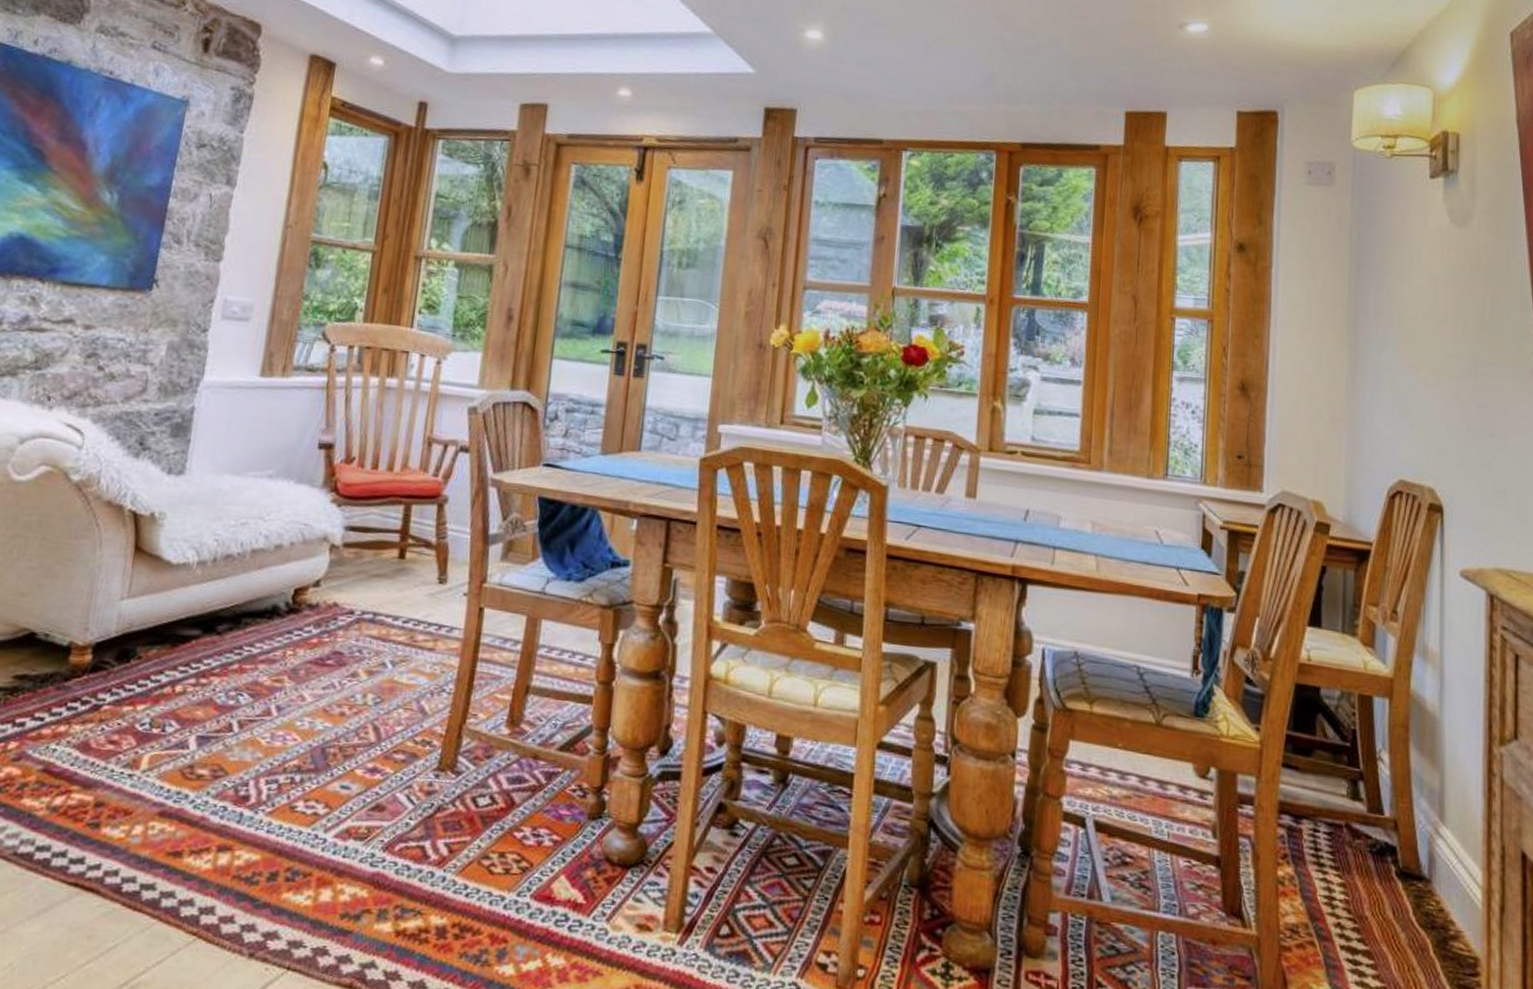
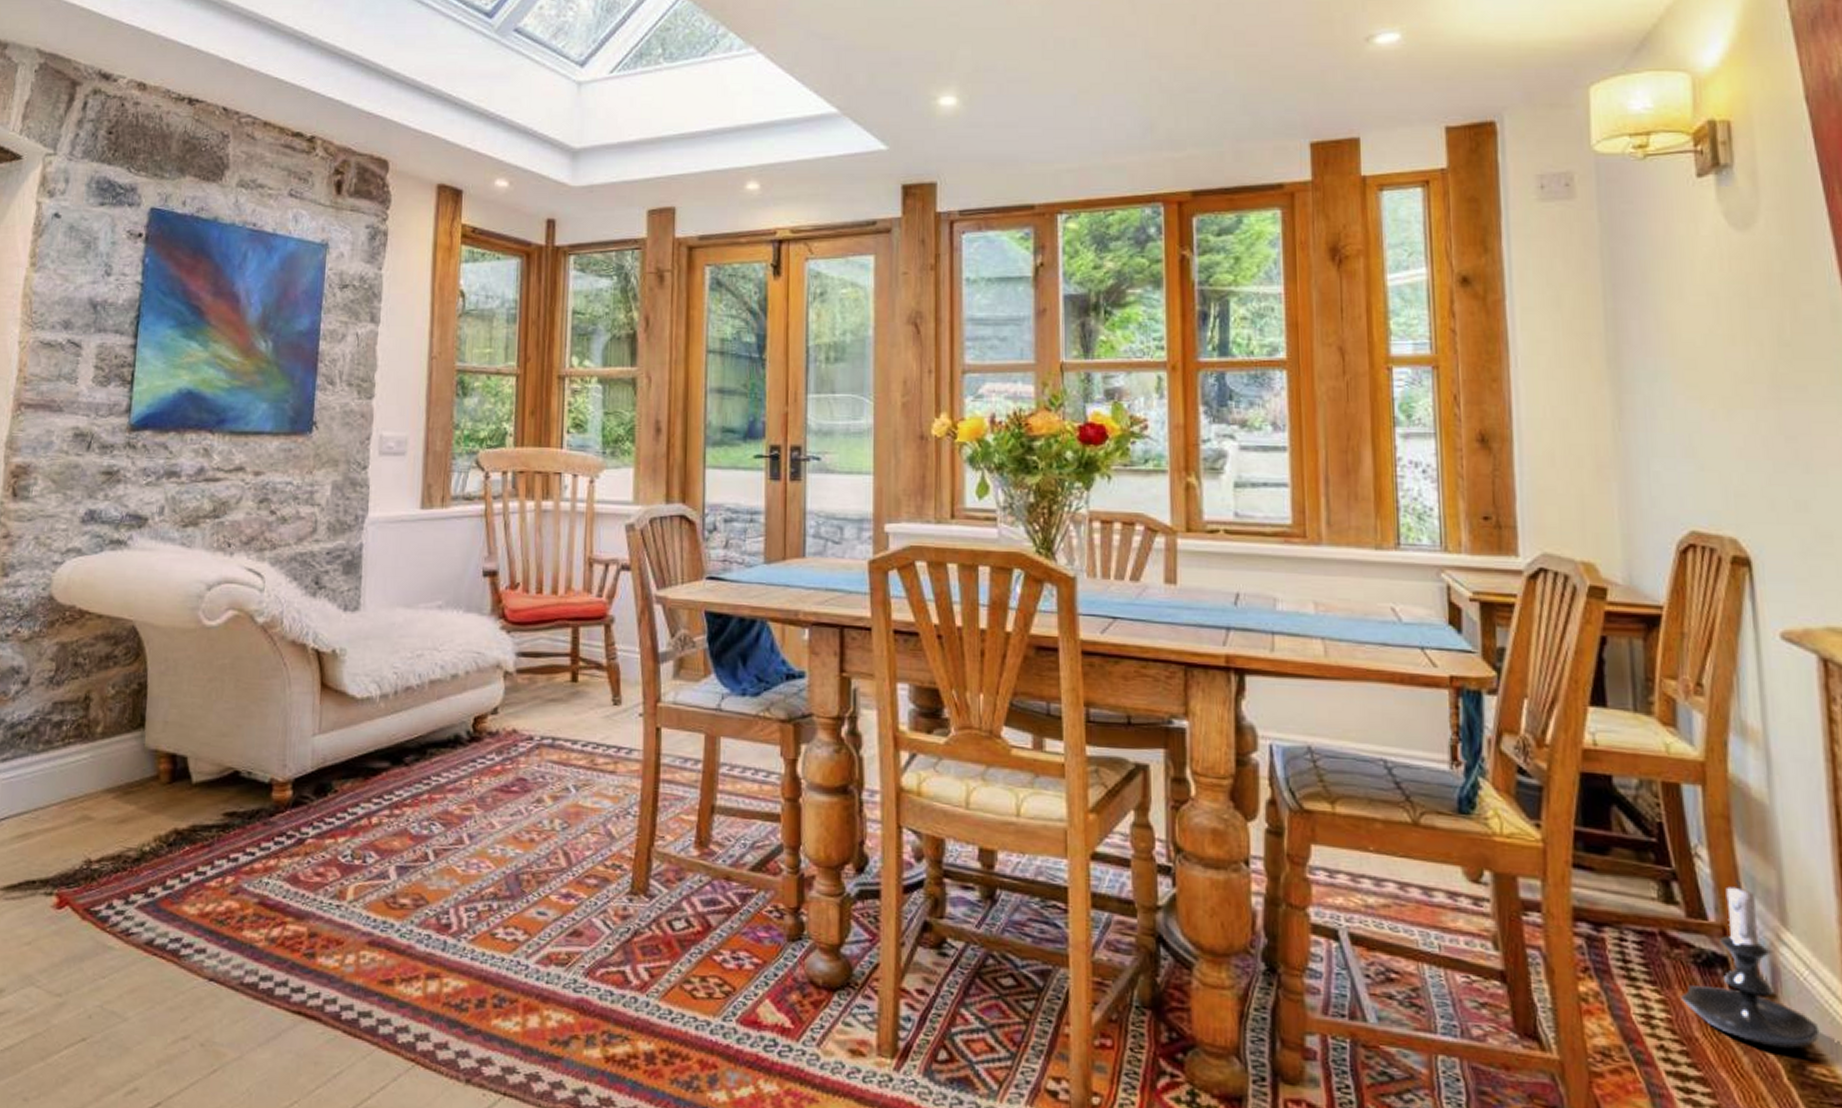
candle holder: none [1356,781,1461,926] -> present [1679,880,1820,1049]

